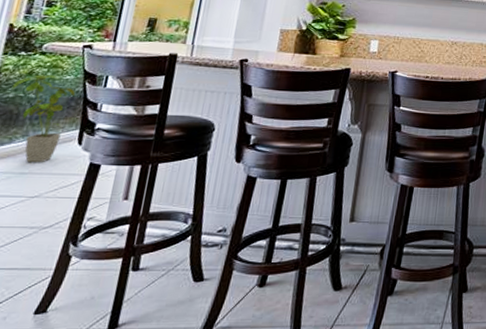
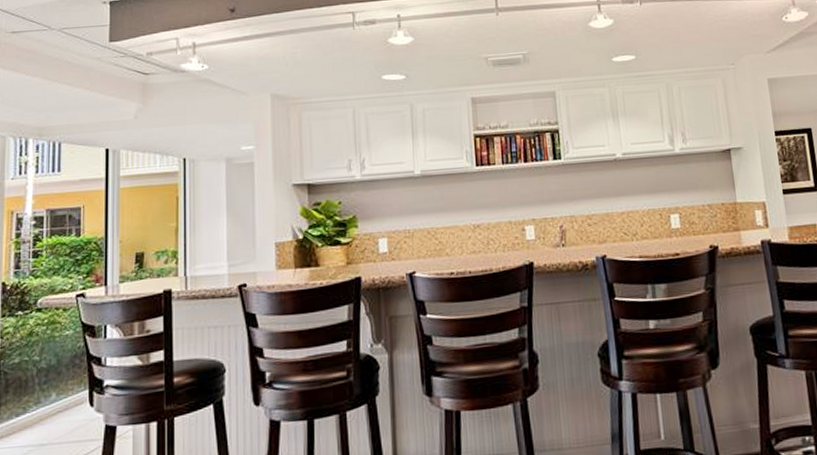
house plant: present [11,75,75,163] -> none [15,332,77,433]

